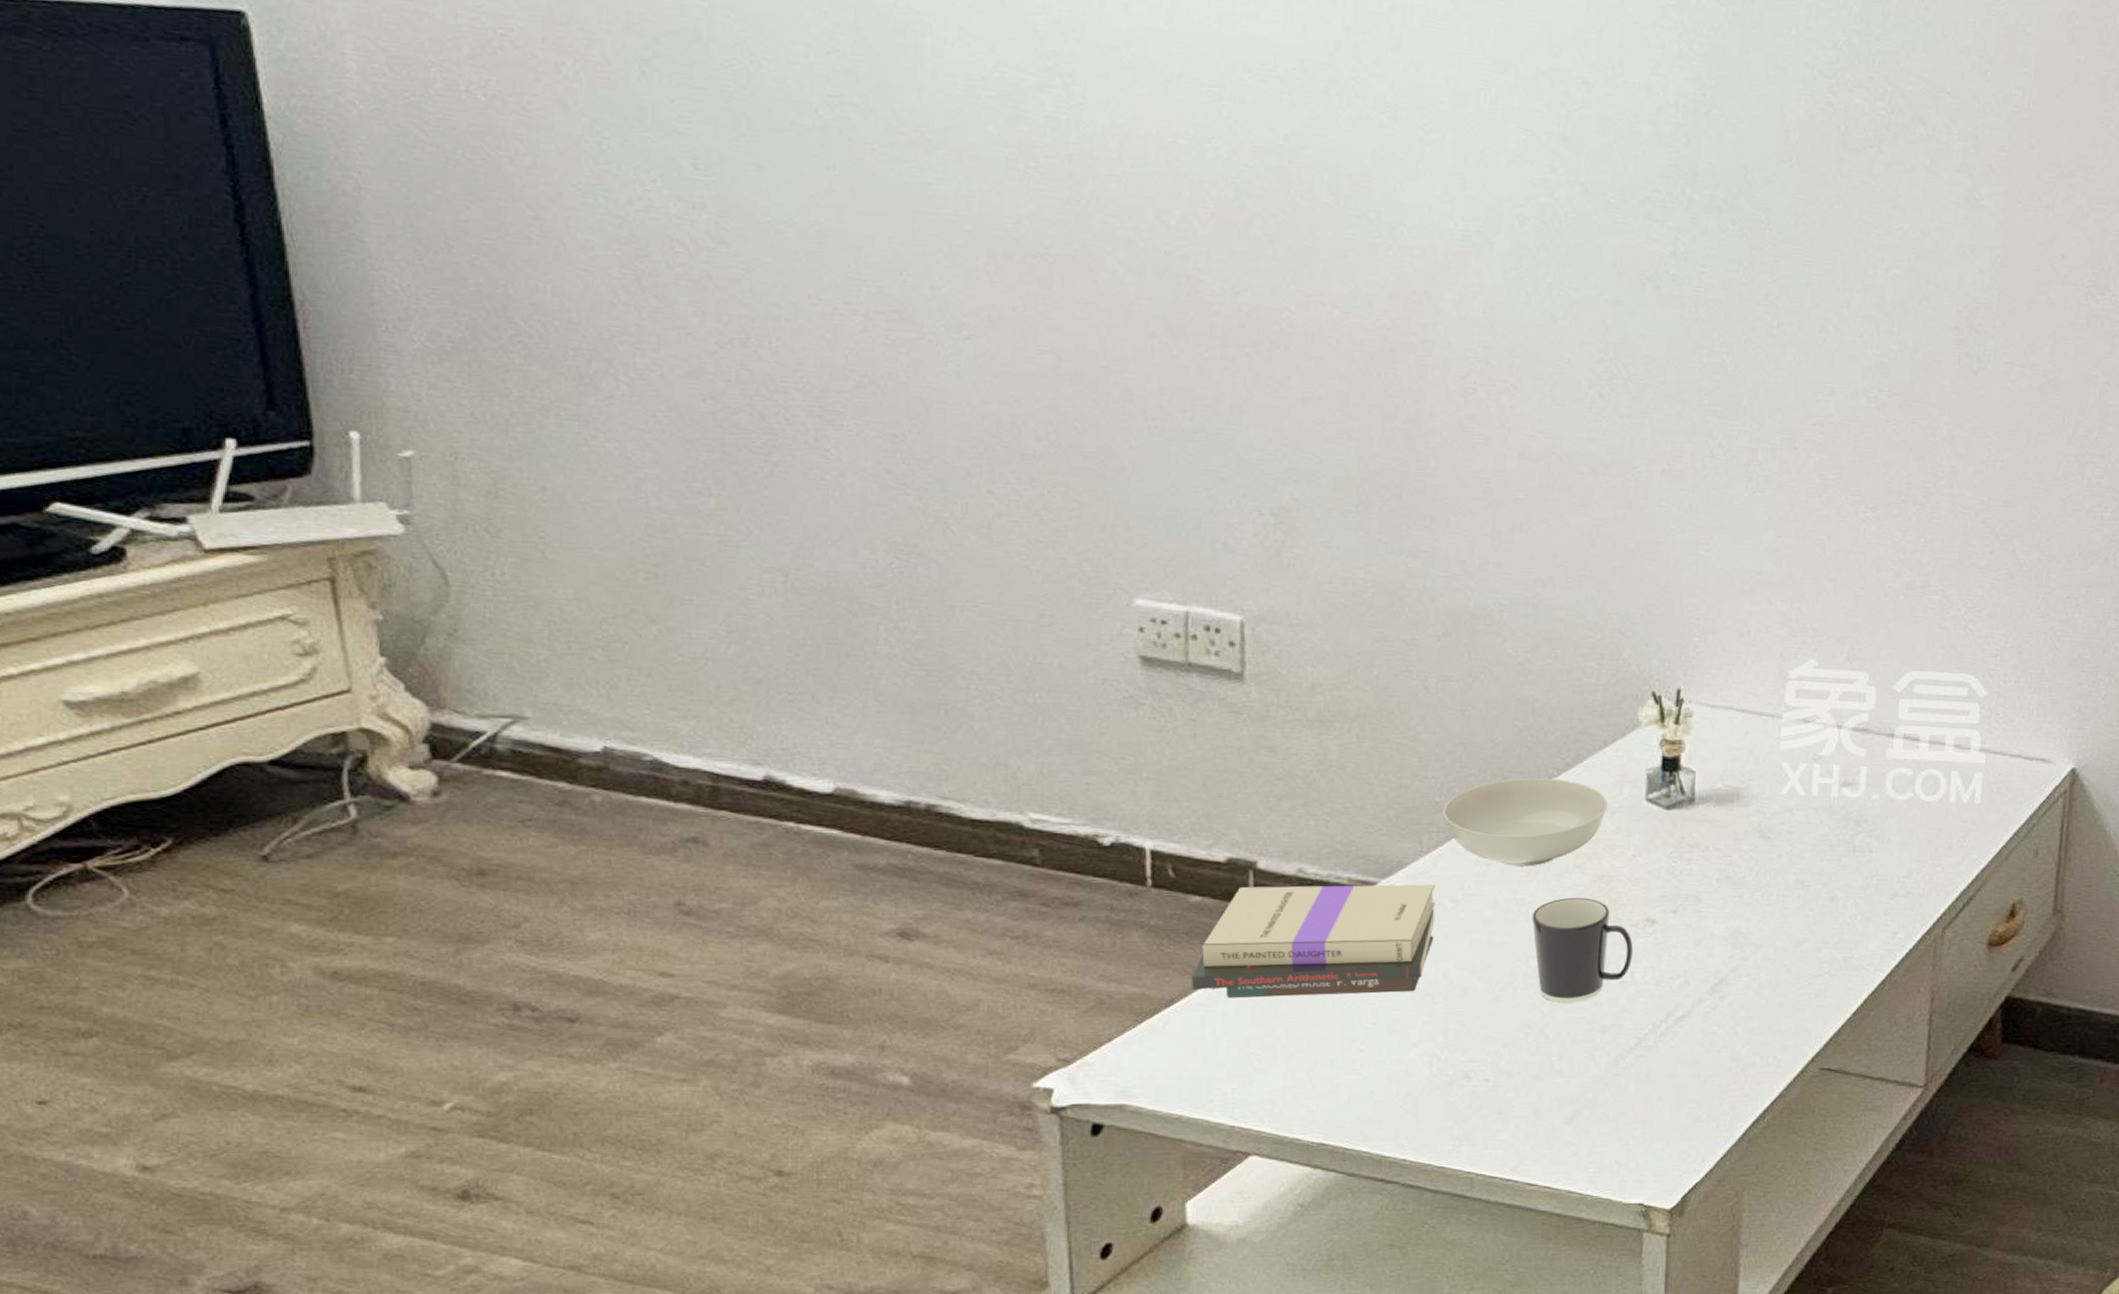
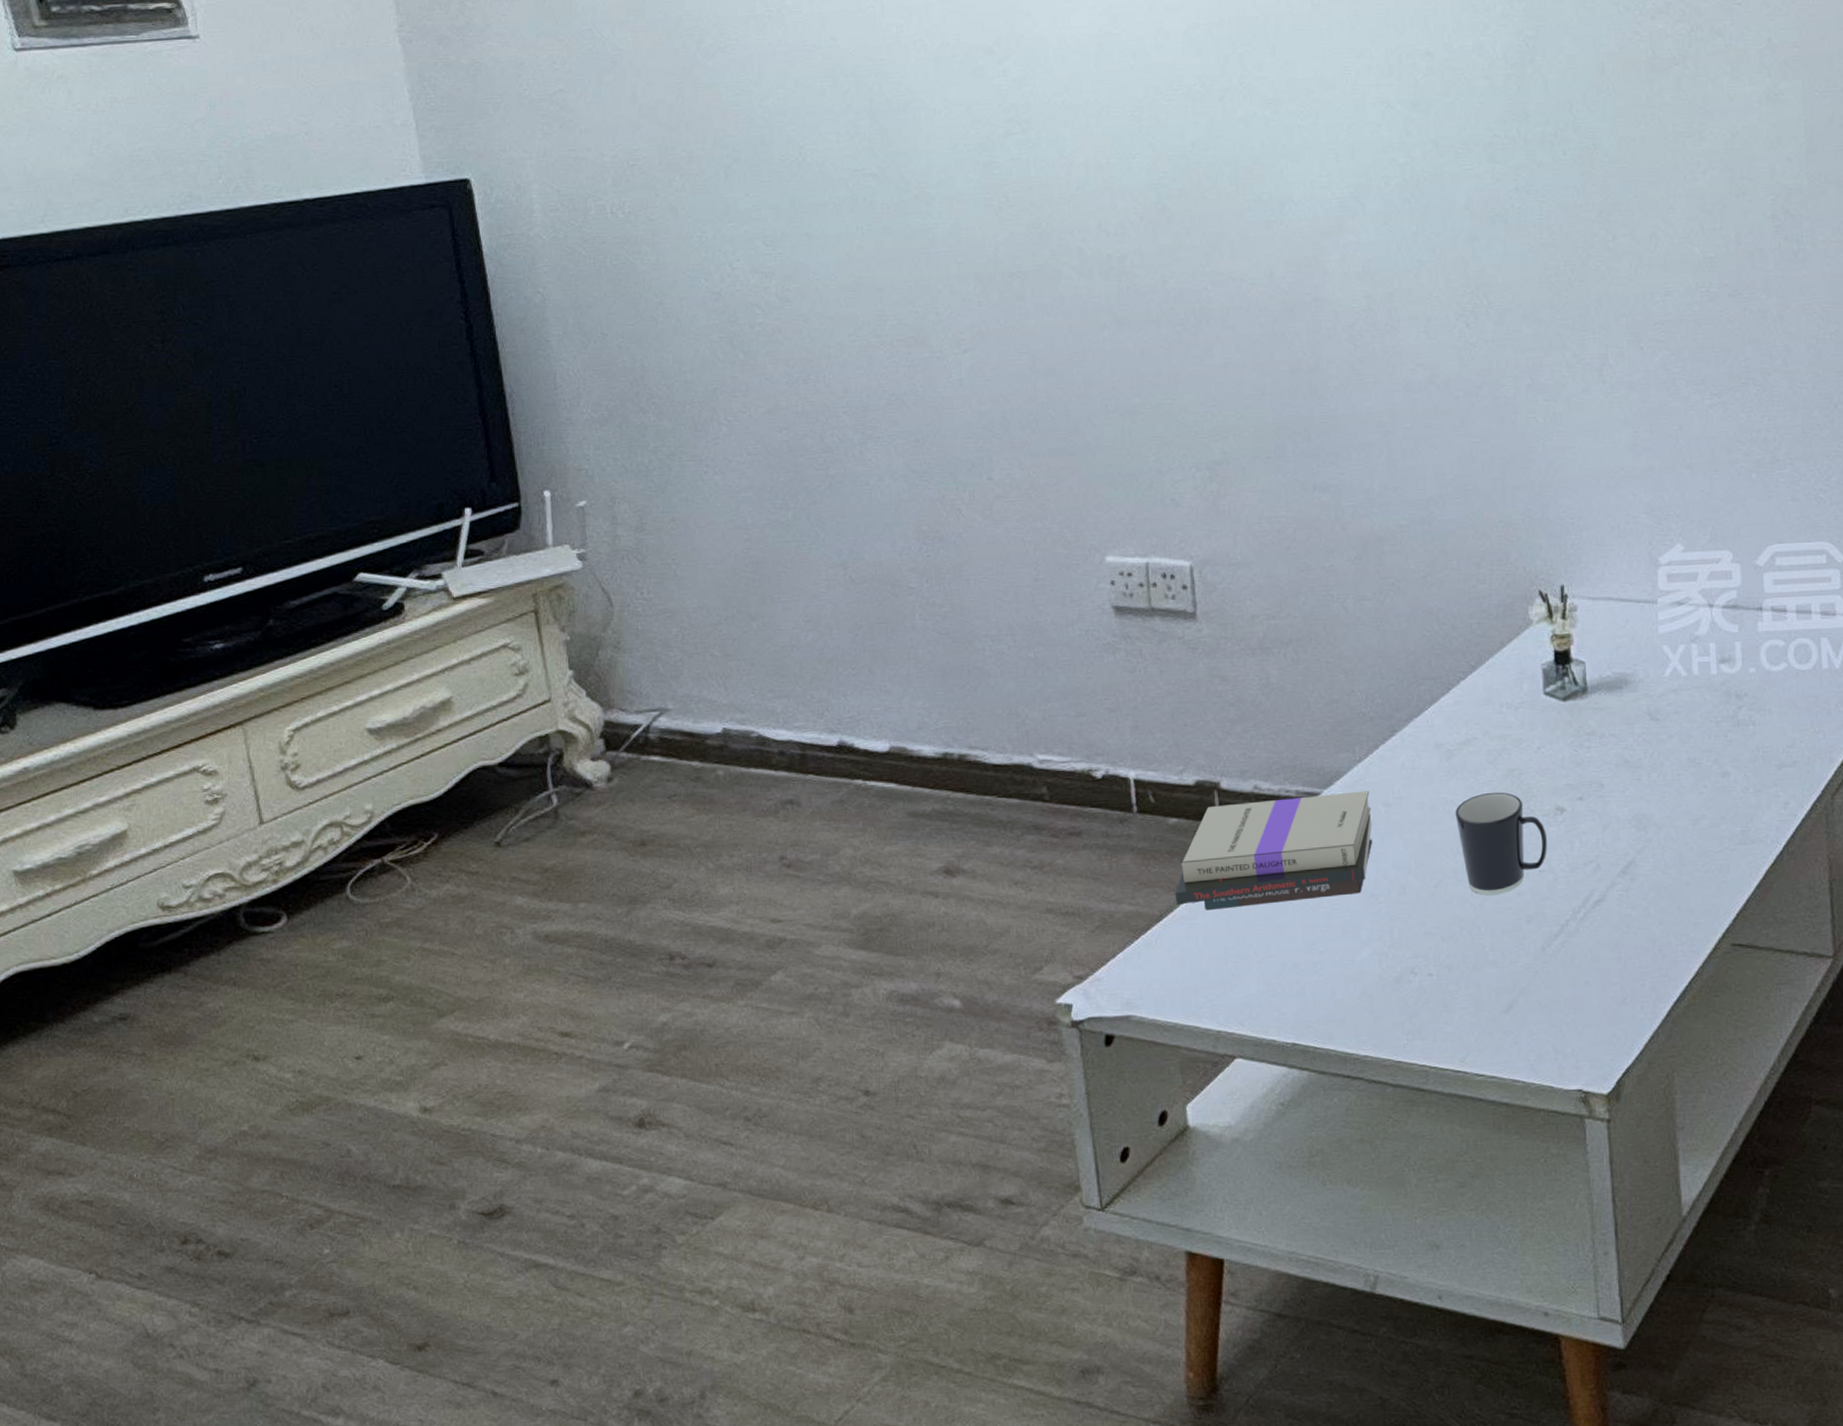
bowl: present [1442,778,1607,867] -> none [1369,681,1511,767]

